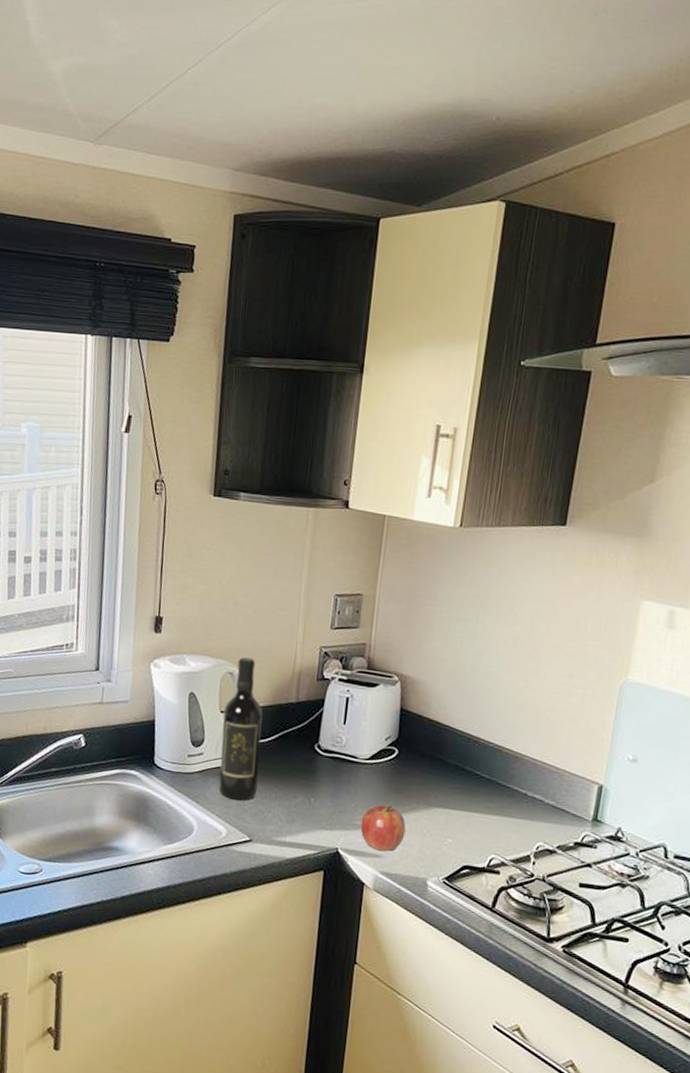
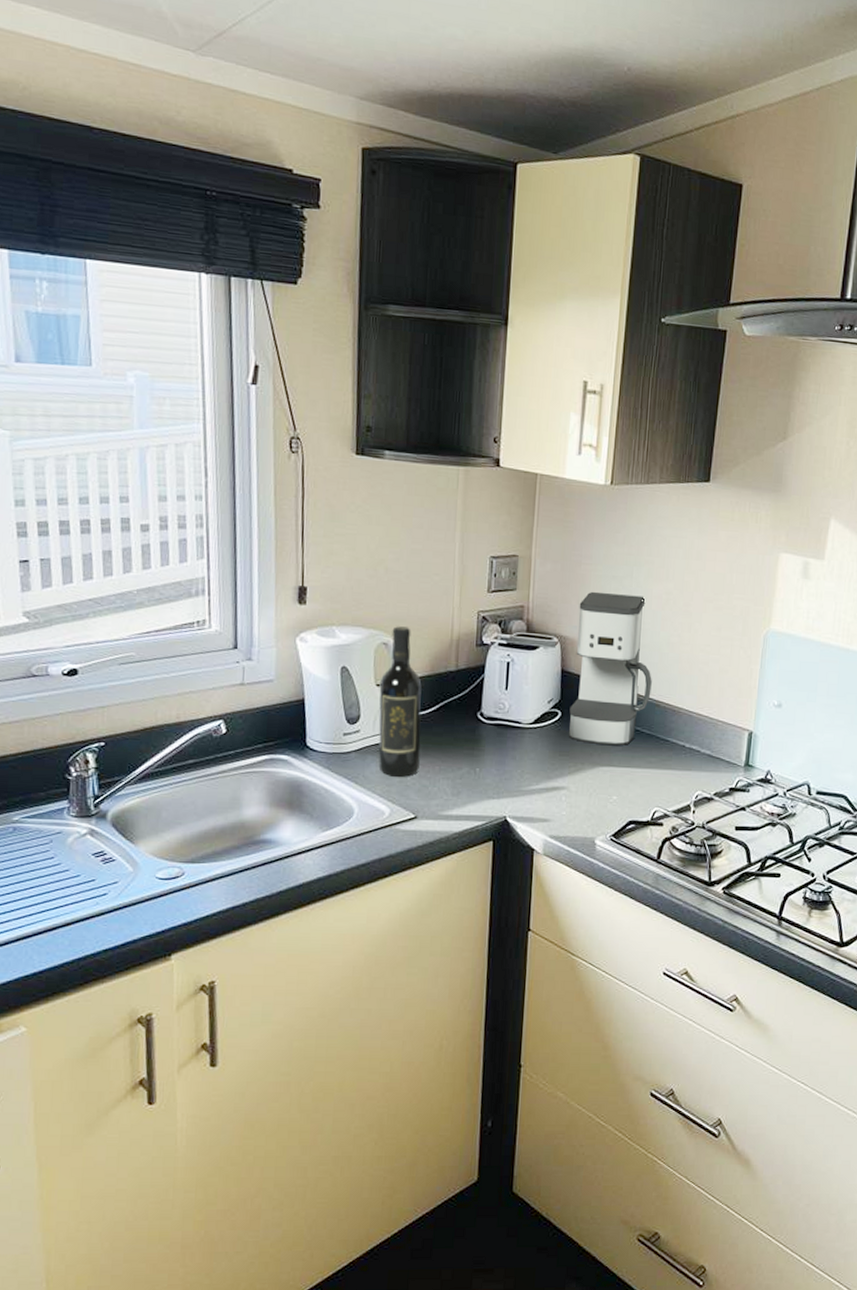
fruit: present [360,805,406,852] -> none [527,768,572,815]
coffee maker: none [405,632,495,789] -> present [569,591,652,746]

